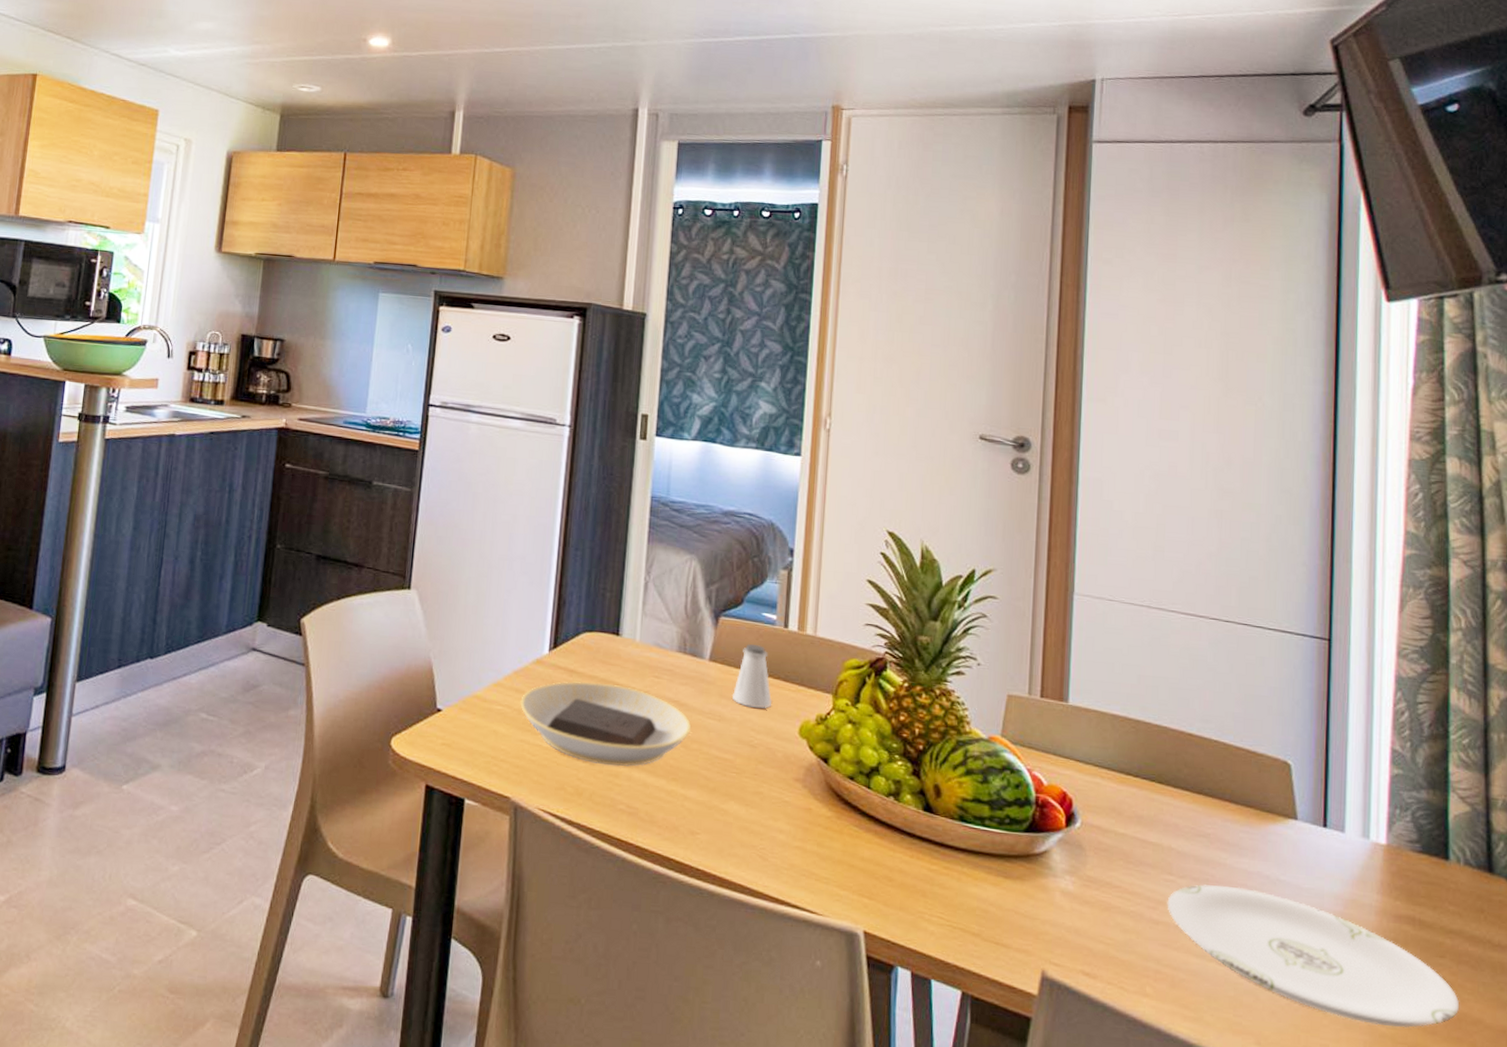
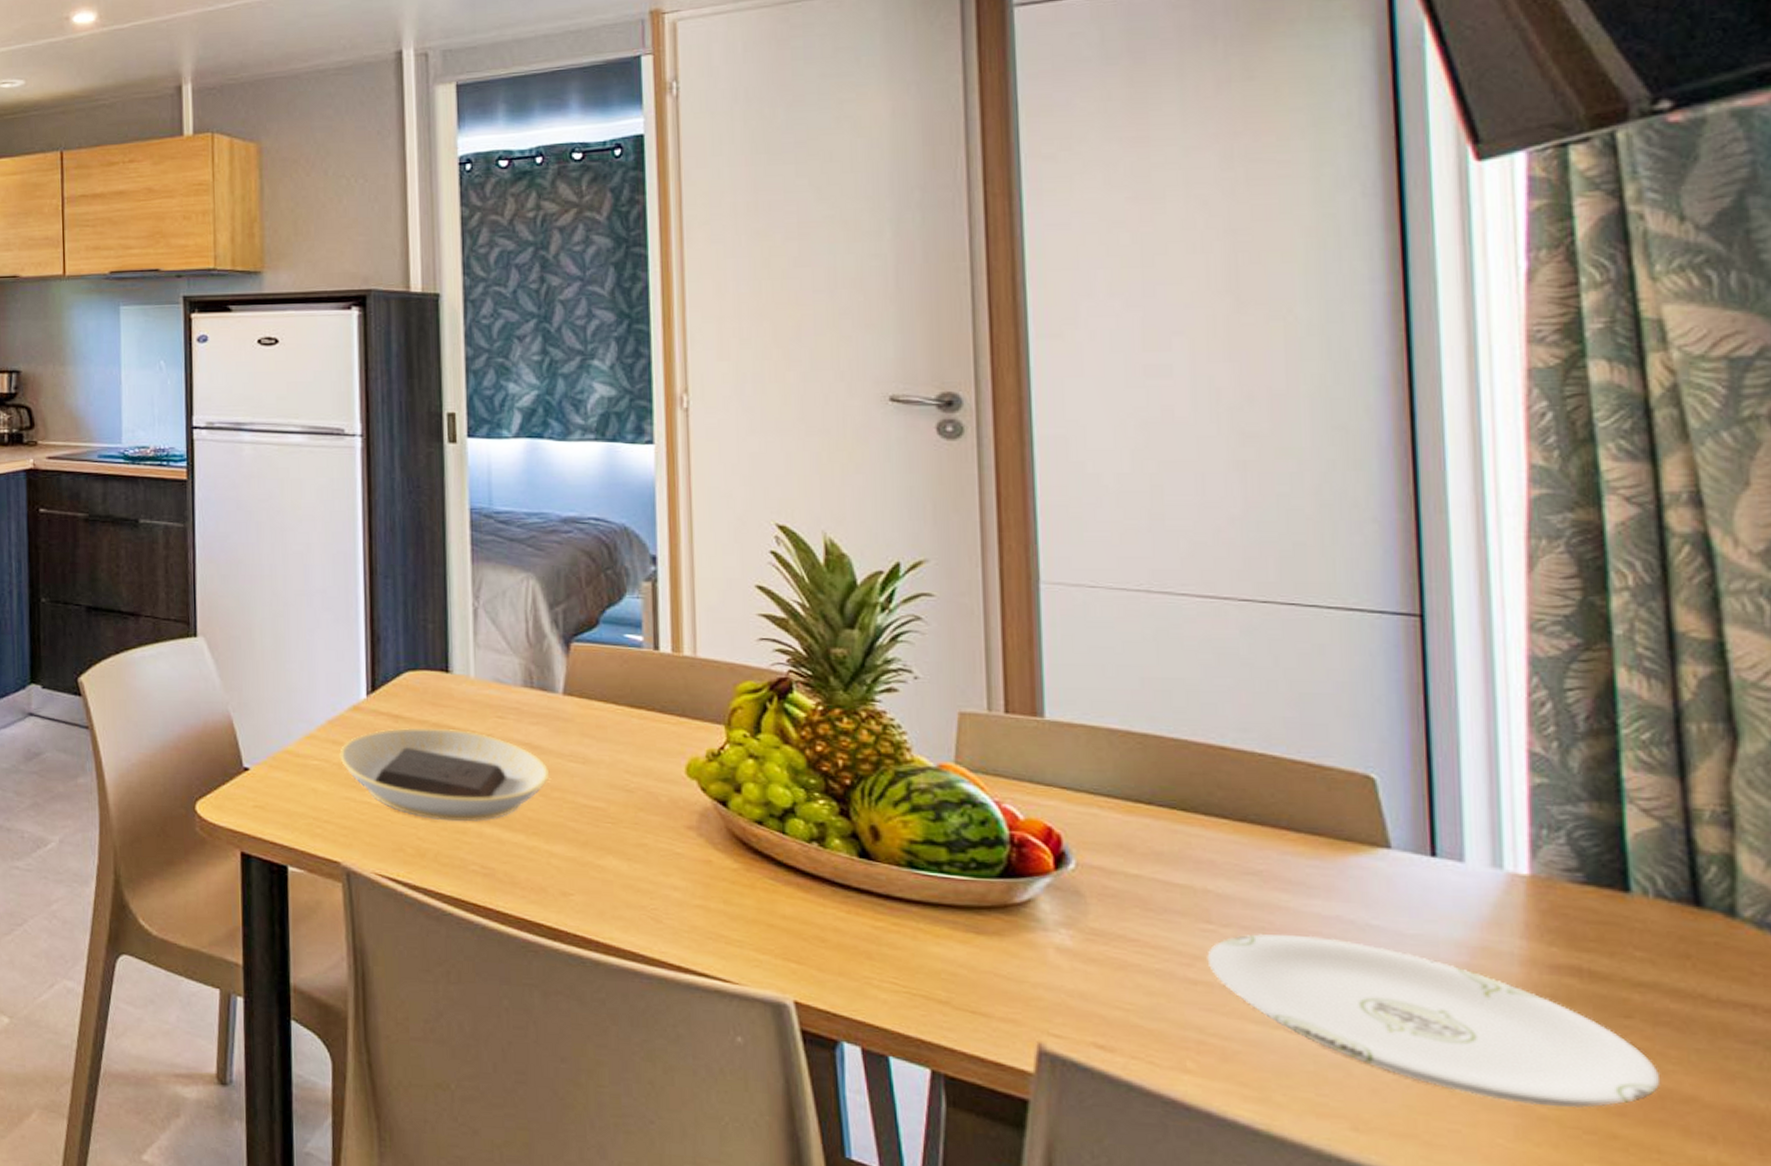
saltshaker: present [732,643,773,709] -> none [596,671,648,747]

